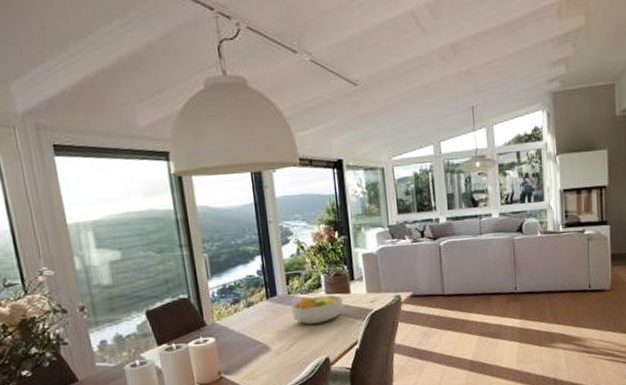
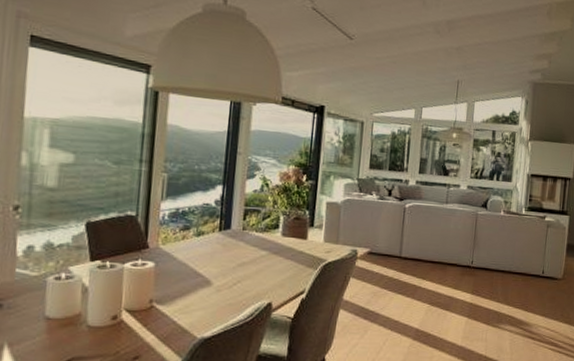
fruit bowl: present [291,295,343,325] -> none [242,235,298,266]

